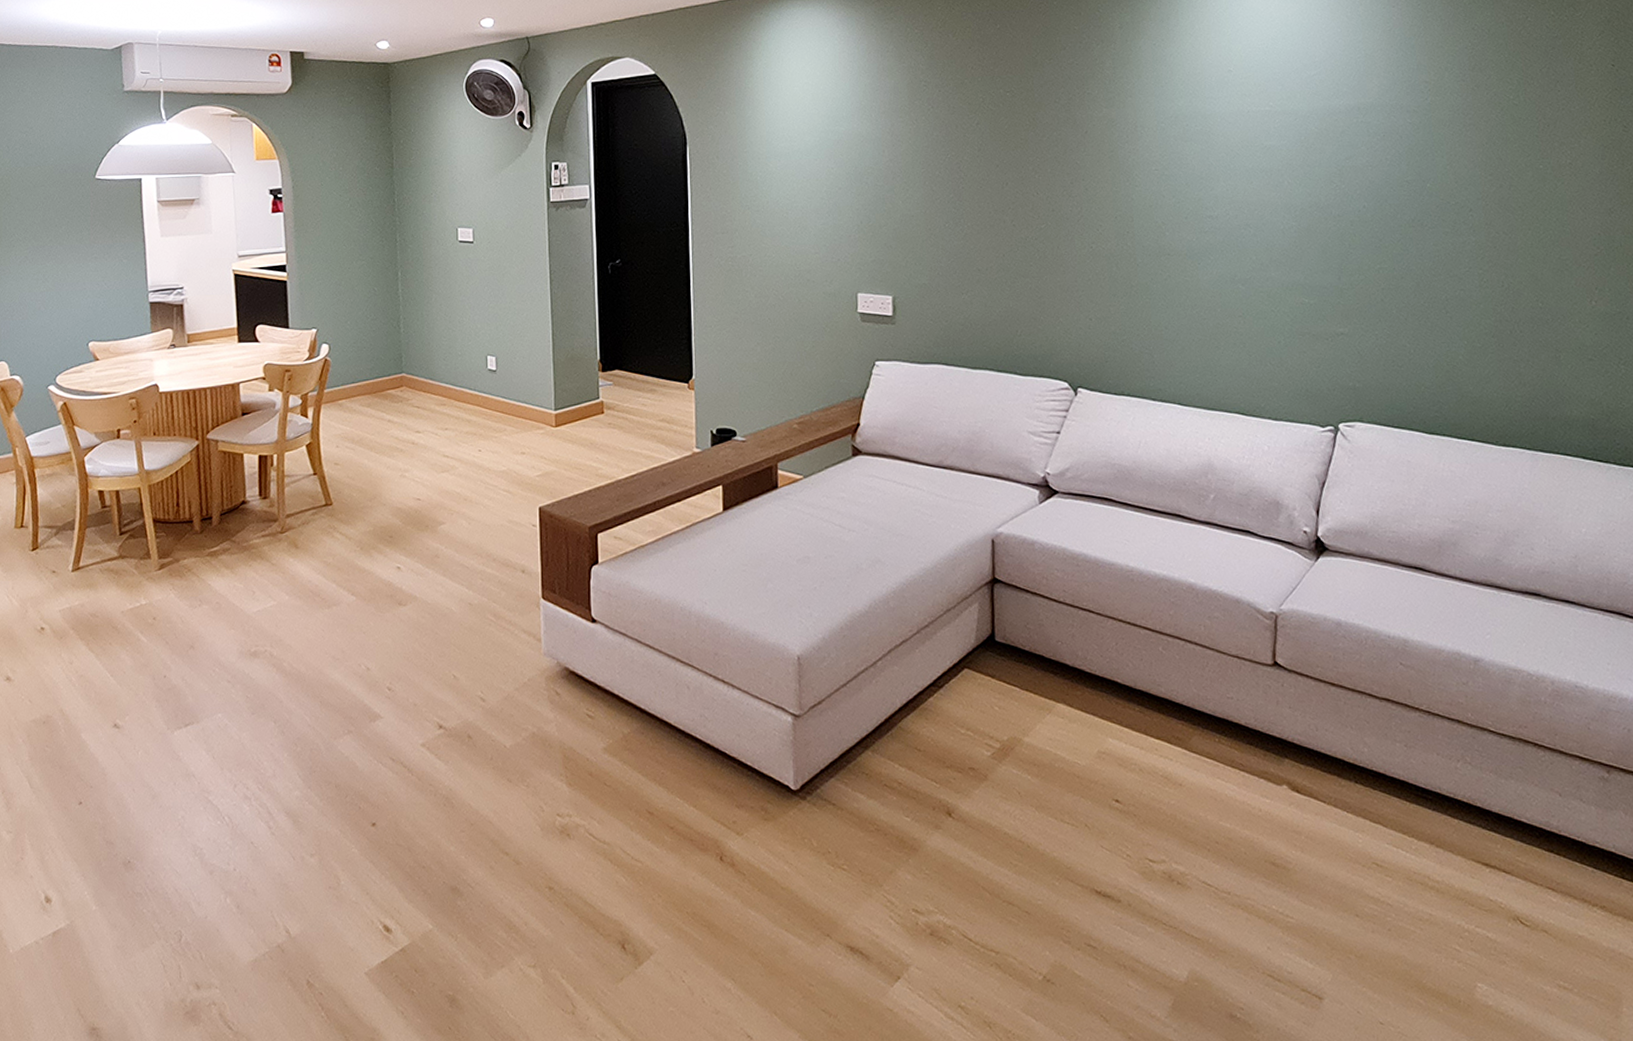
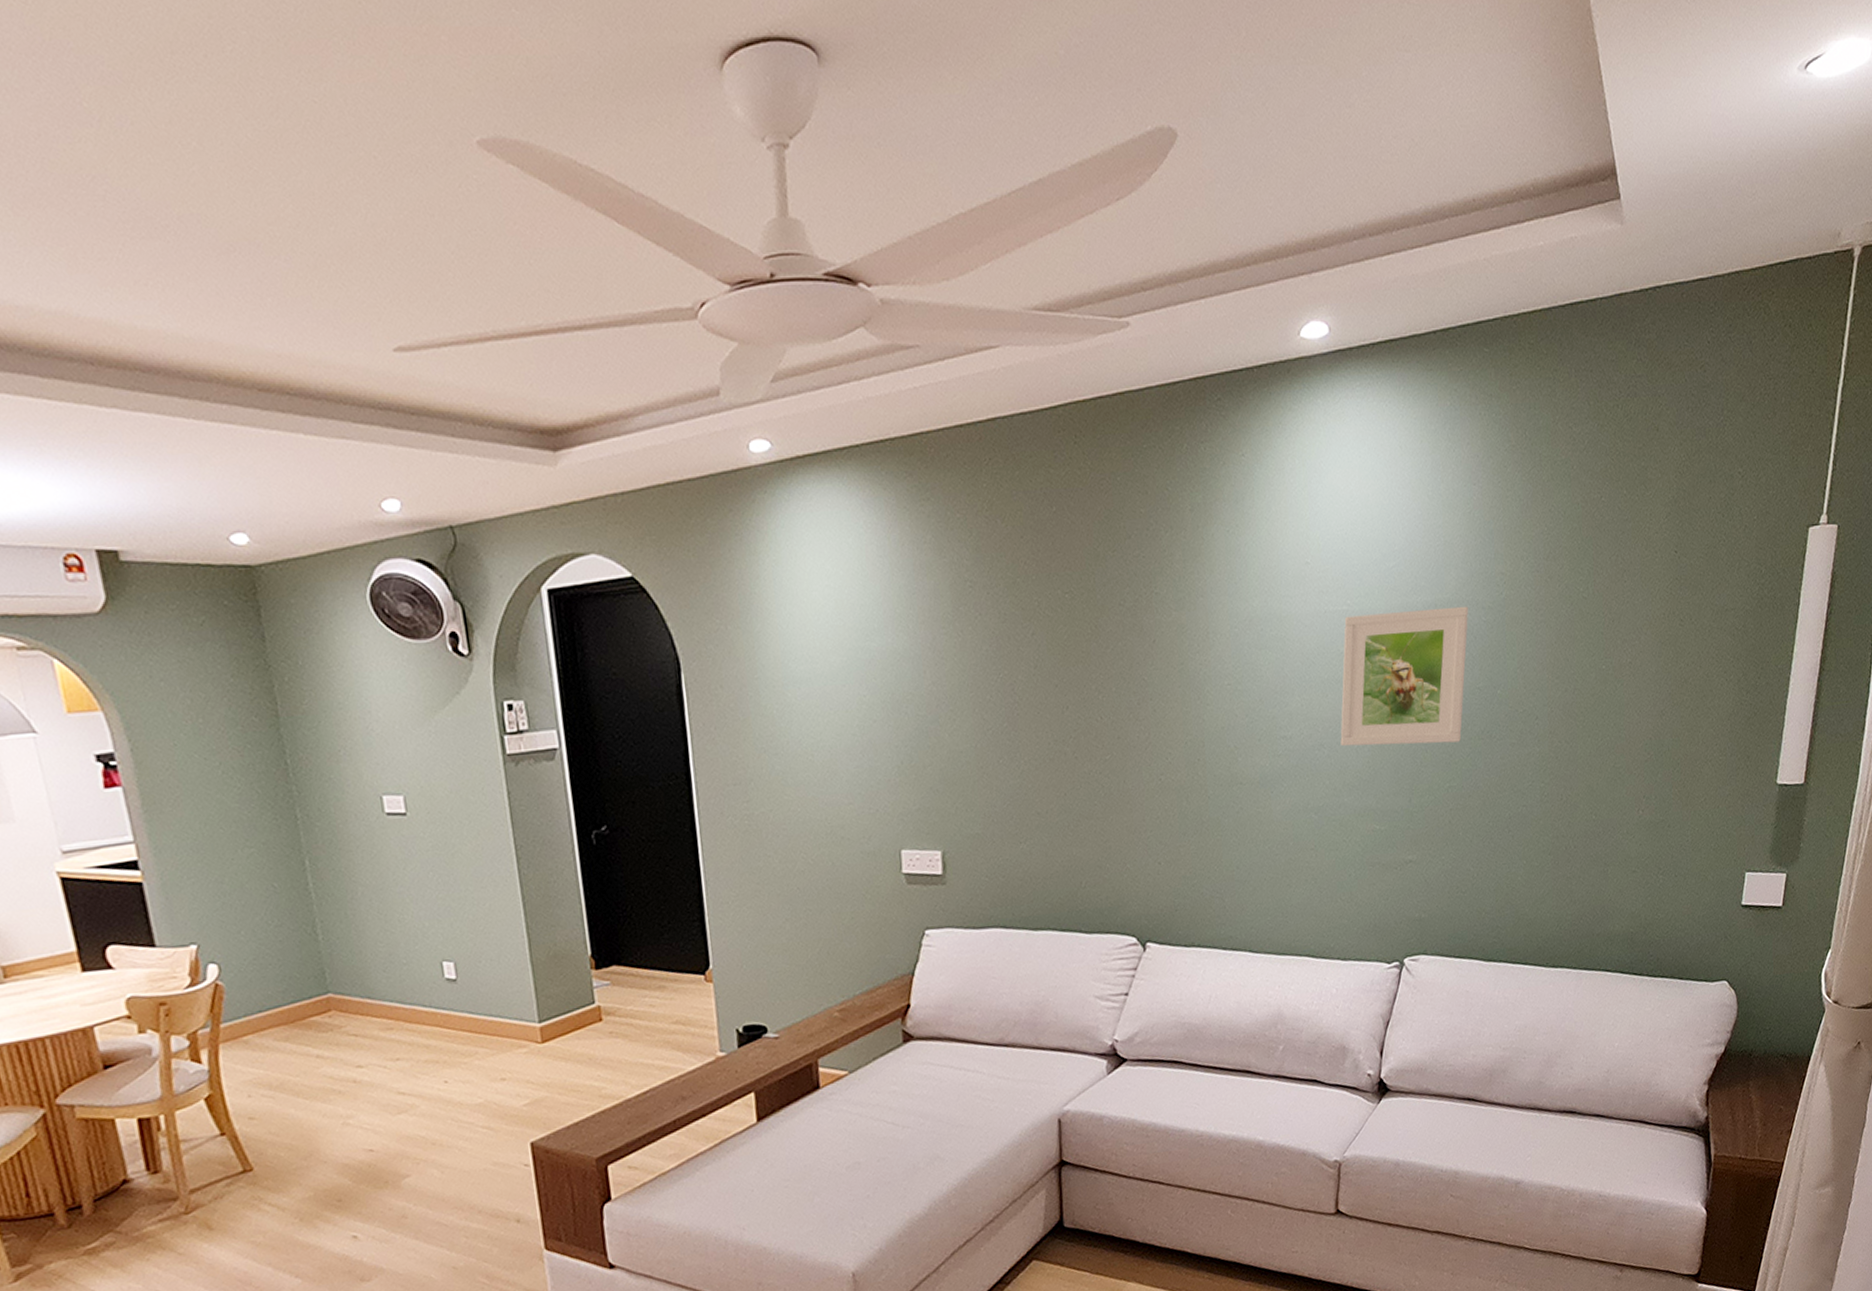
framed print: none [1266,109,1393,229] -> present [1340,606,1469,747]

